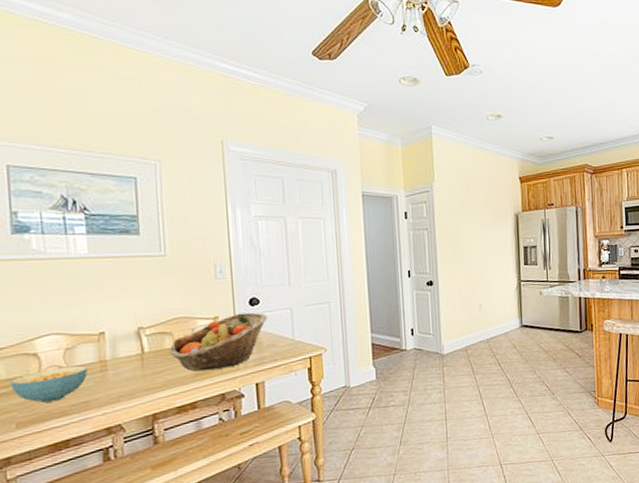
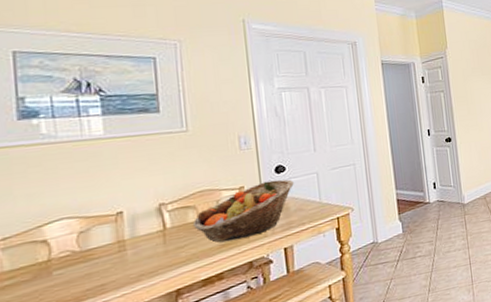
cereal bowl: present [11,365,88,403] -> none [16,248,104,291]

